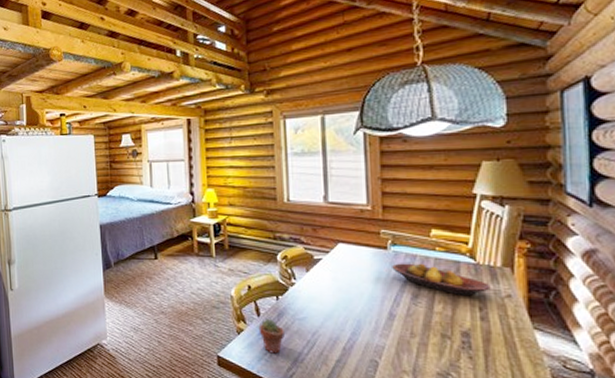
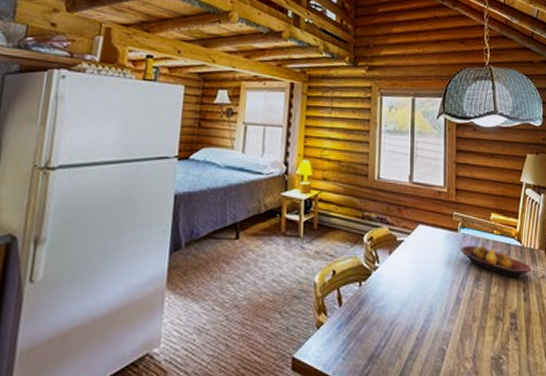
potted succulent: present [258,318,285,354] -> none [339,308,364,350]

